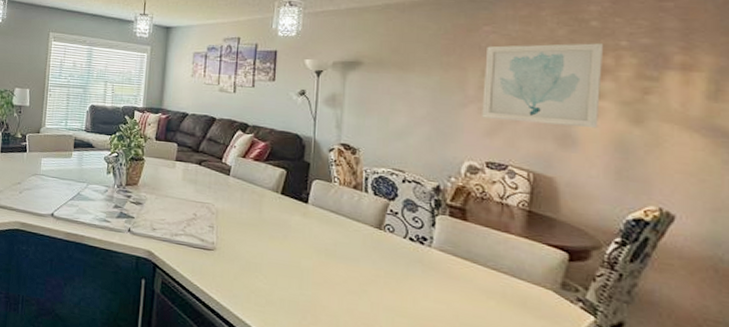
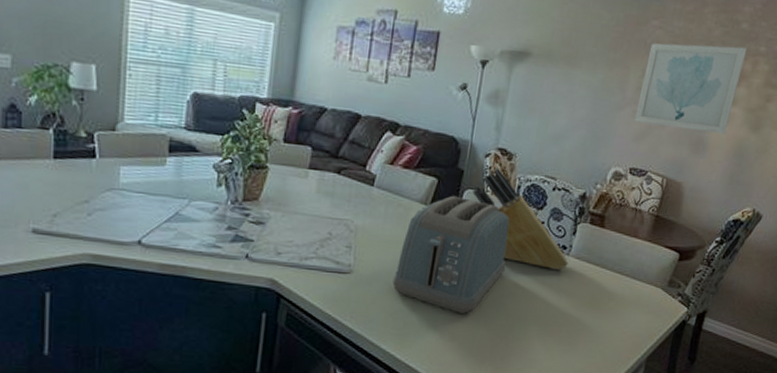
toaster: none [252,185,363,298] -> present [392,195,510,313]
knife block: none [320,161,432,262] -> present [472,168,569,271]

